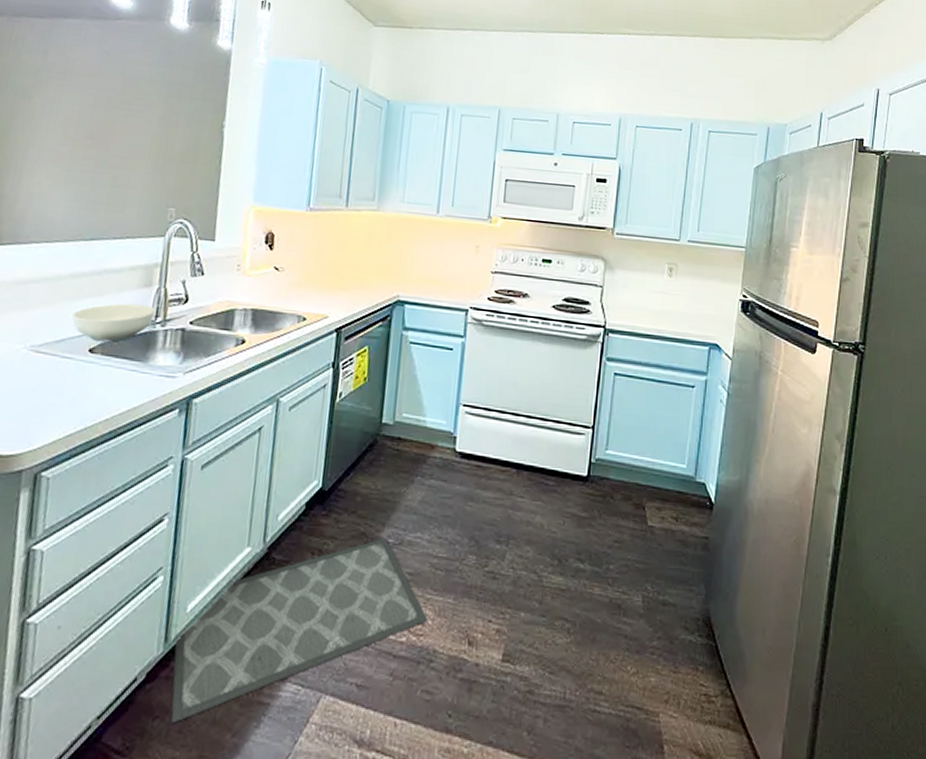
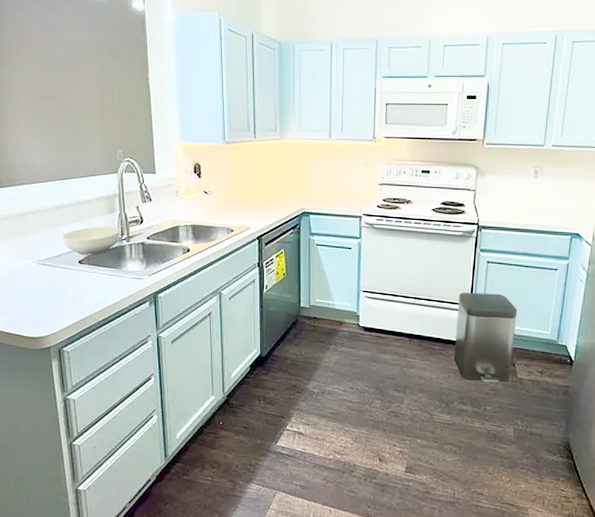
bath mat: present [171,538,428,724] -> none [171,389,348,507]
pedal bin: none [571,411,649,533] -> present [454,292,517,383]

